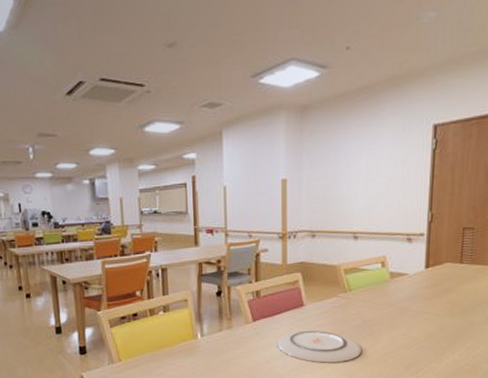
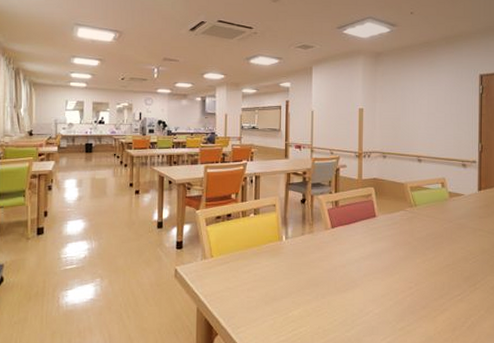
plate: present [276,331,361,363] -> none [352,240,426,271]

